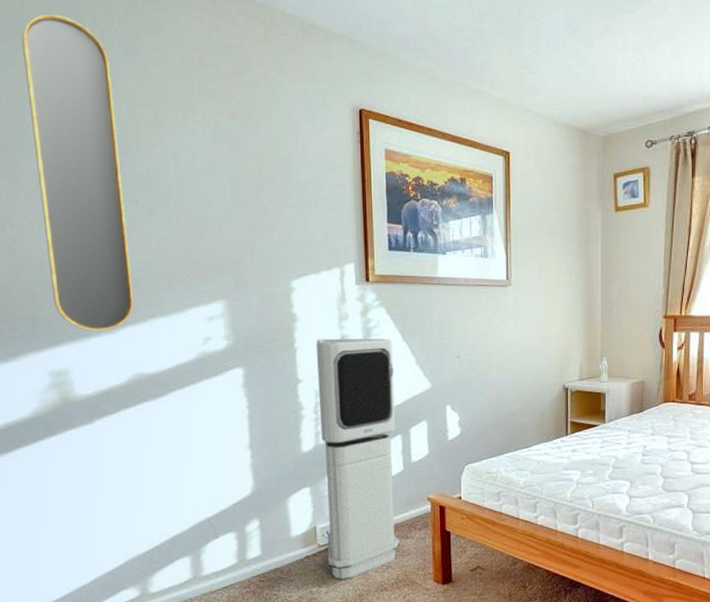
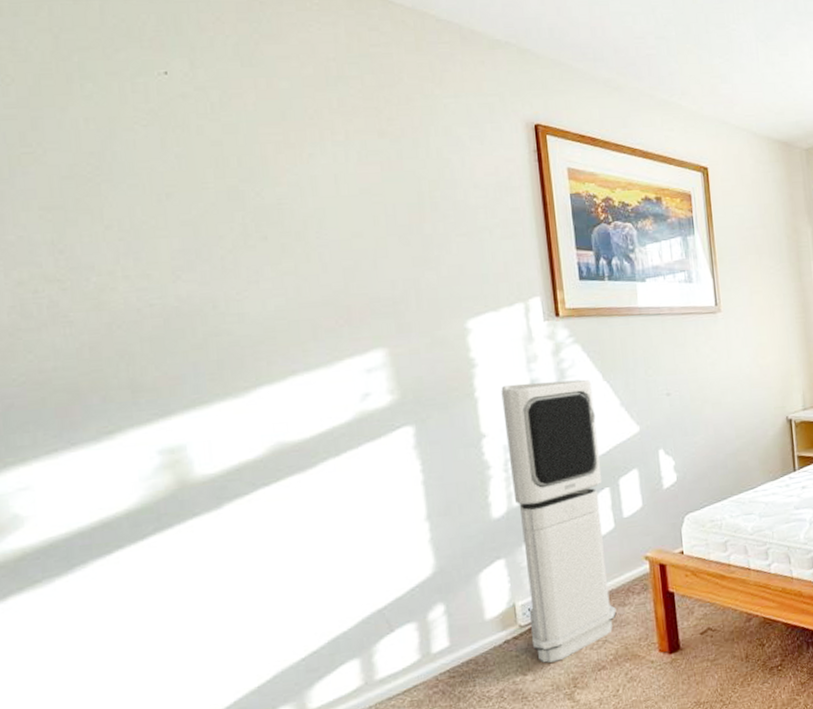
home mirror: present [22,13,134,332] -> none [102,17,269,396]

